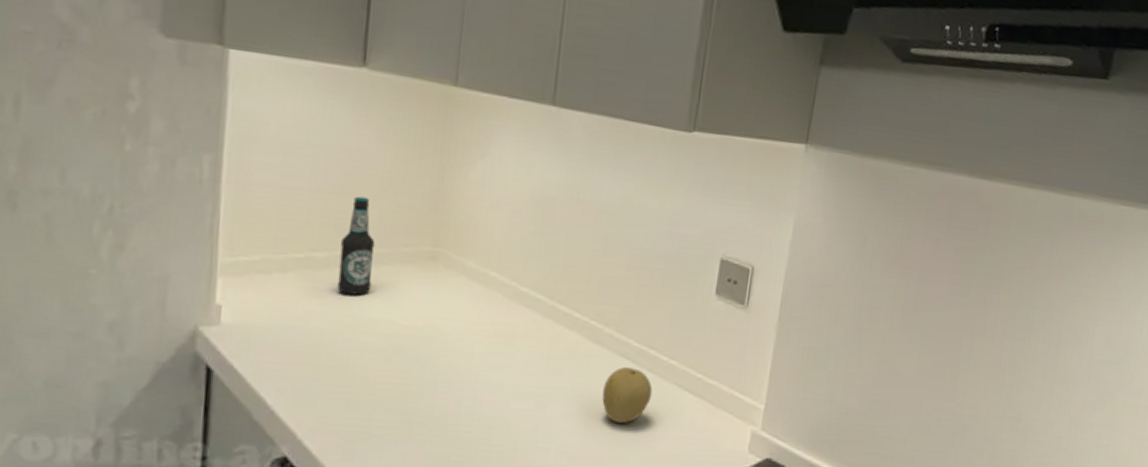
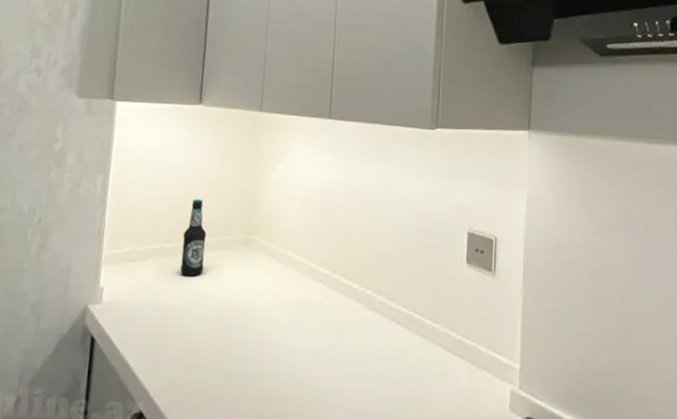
fruit: present [602,367,653,424] -> none [379,331,421,383]

